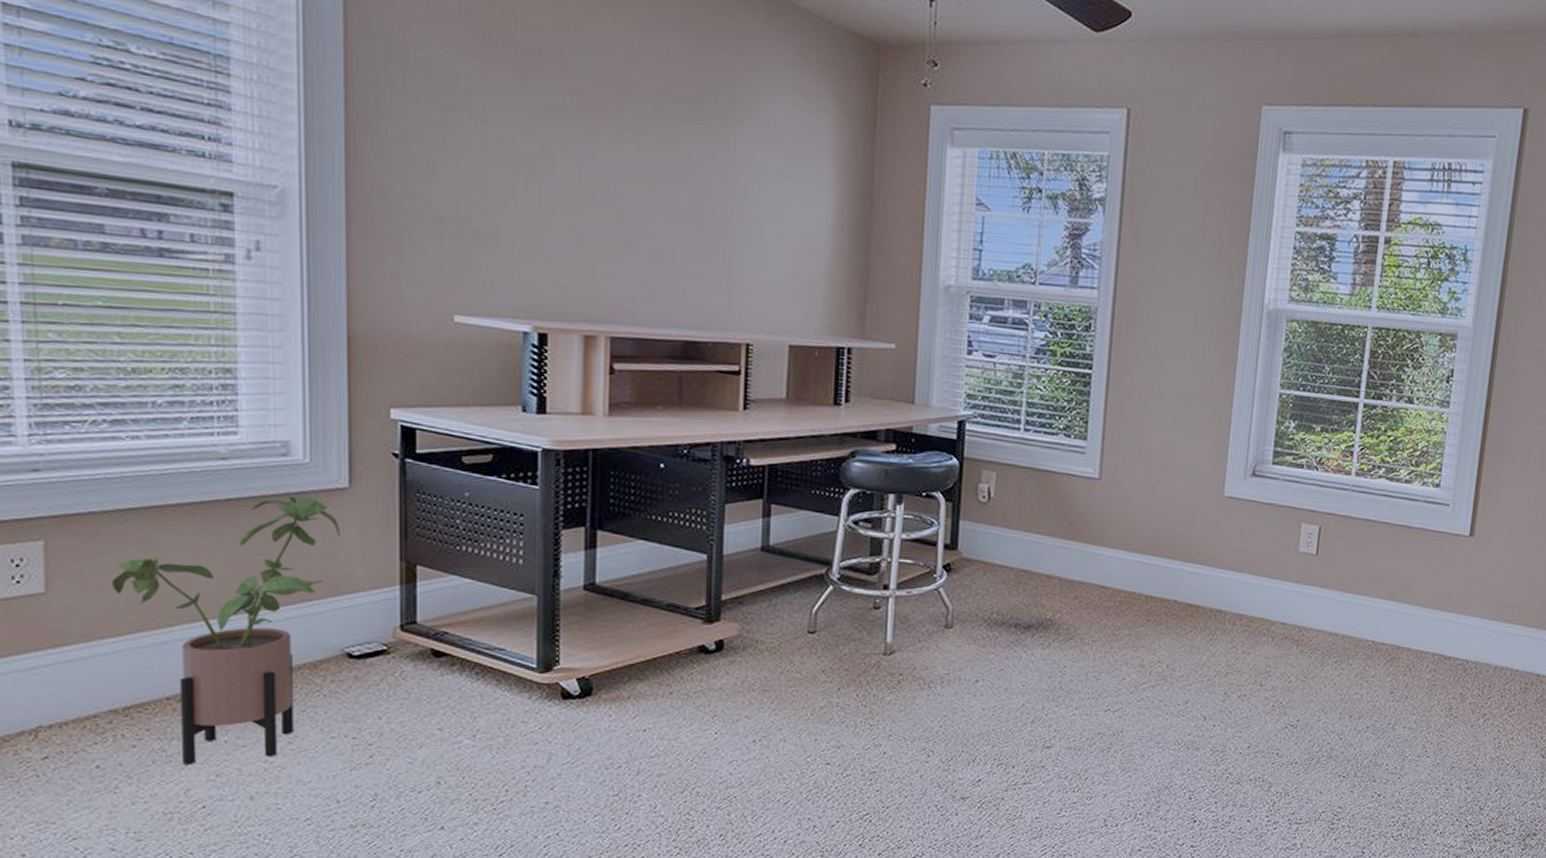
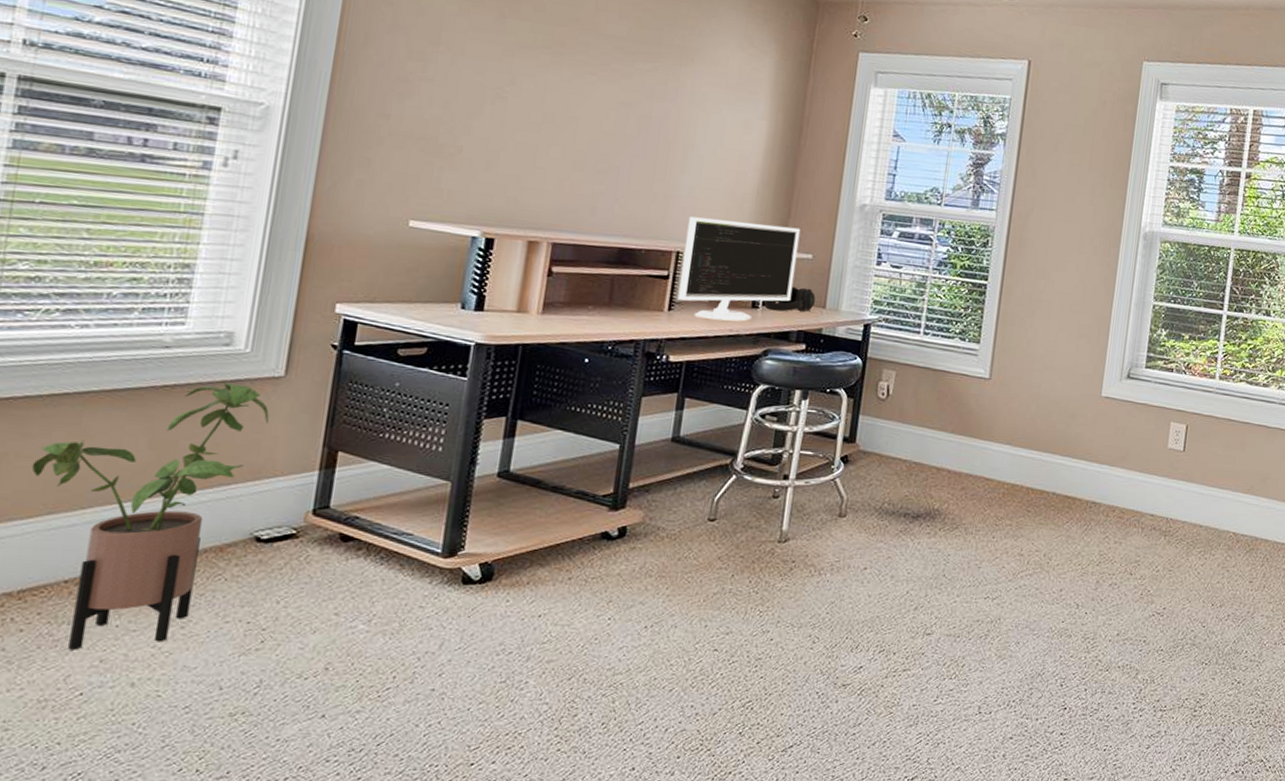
computer monitor: none [752,304,880,420] -> present [677,216,801,322]
headphones: none [847,380,902,409] -> present [764,286,816,312]

